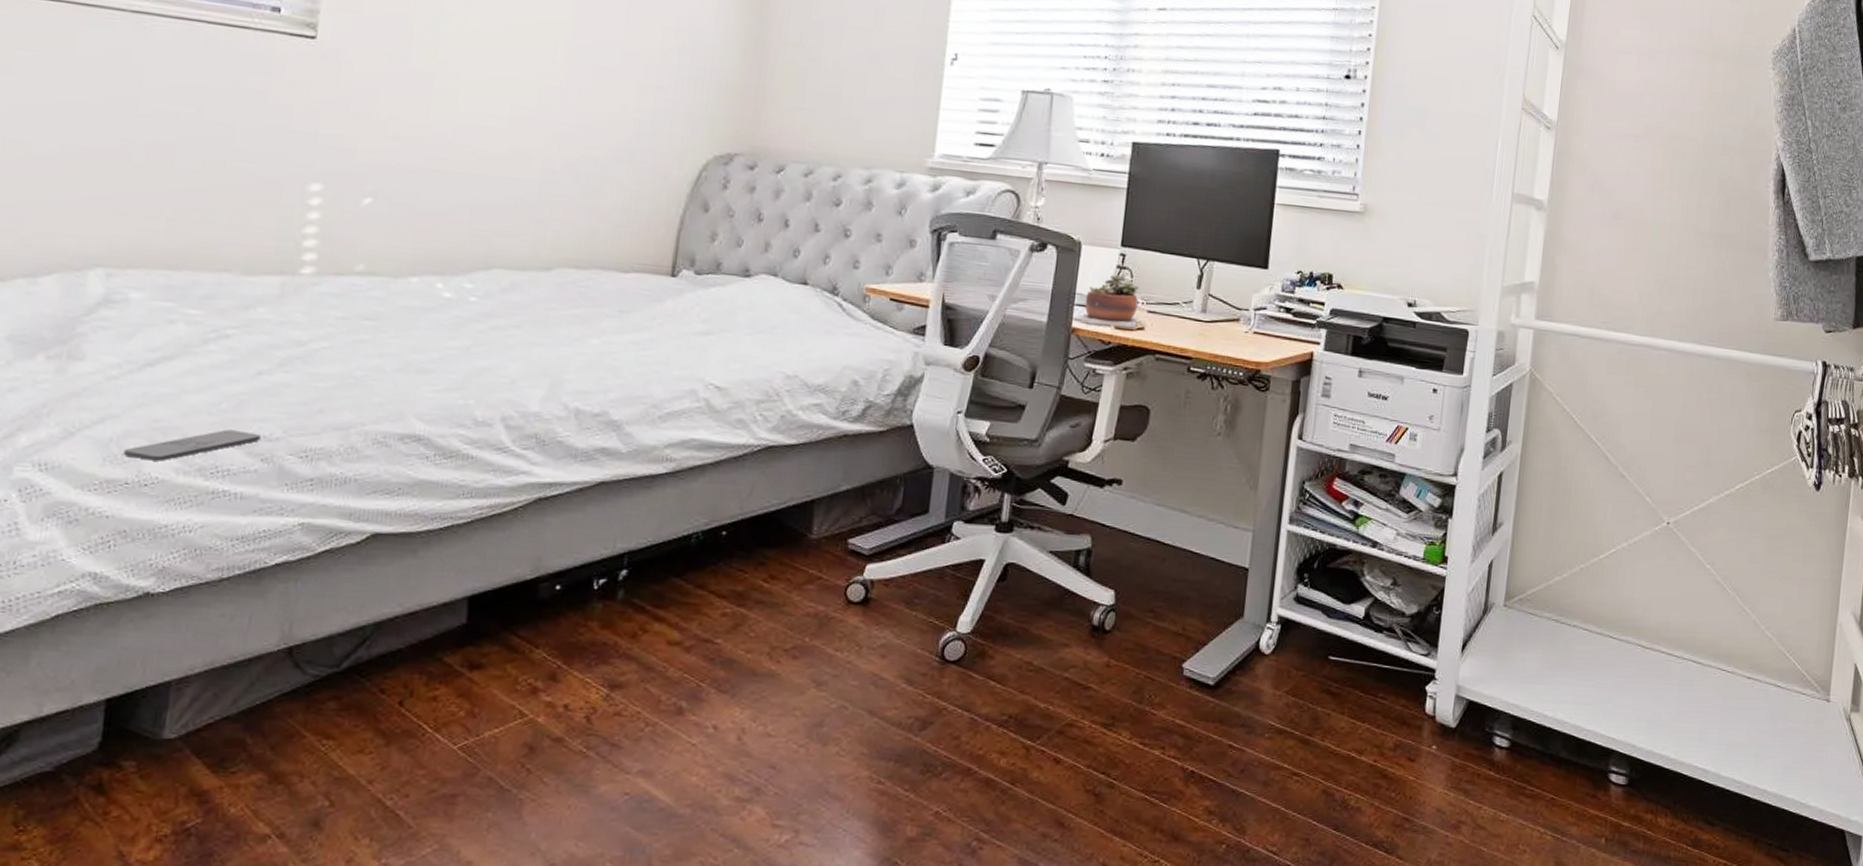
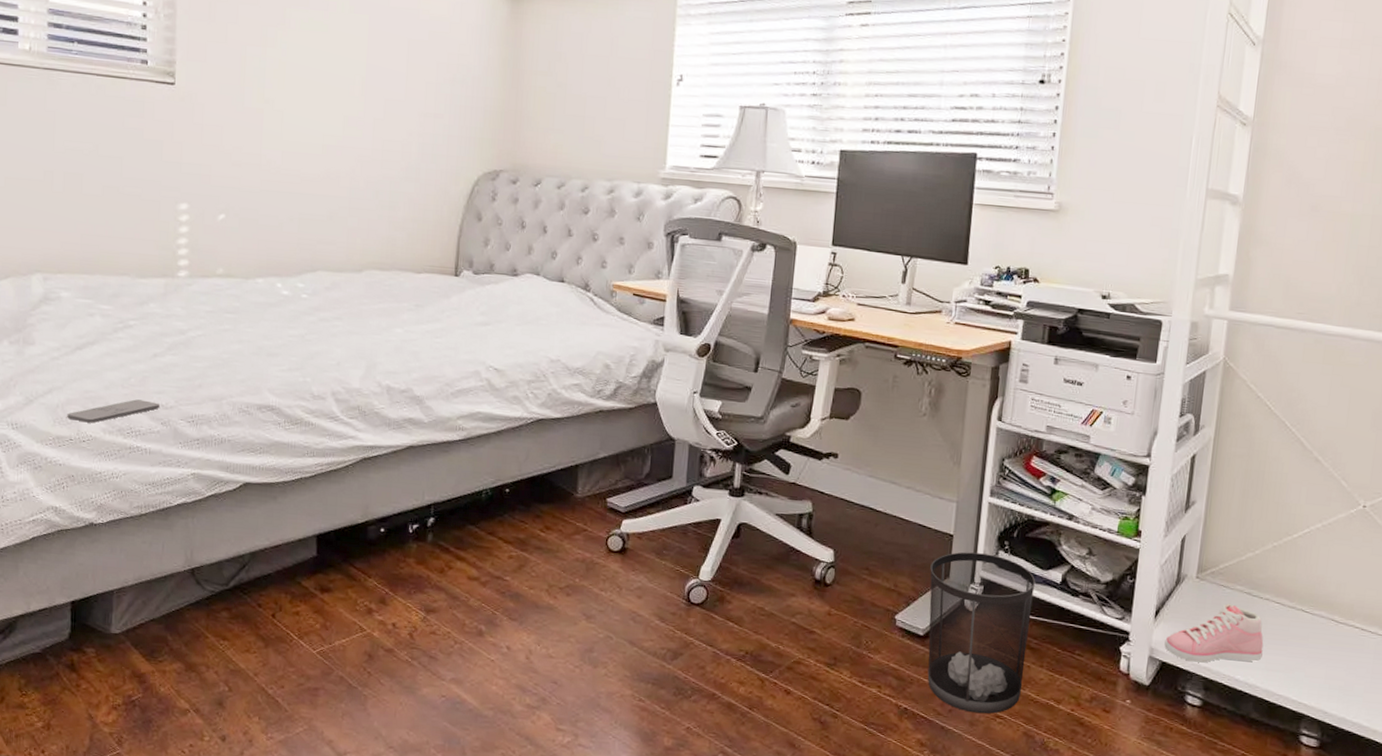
succulent plant: present [1080,274,1139,328] -> none [797,270,849,319]
waste bin: none [1217,587,1337,772] -> present [927,552,1036,714]
sneaker: none [1471,633,1572,699] -> present [1164,604,1264,663]

